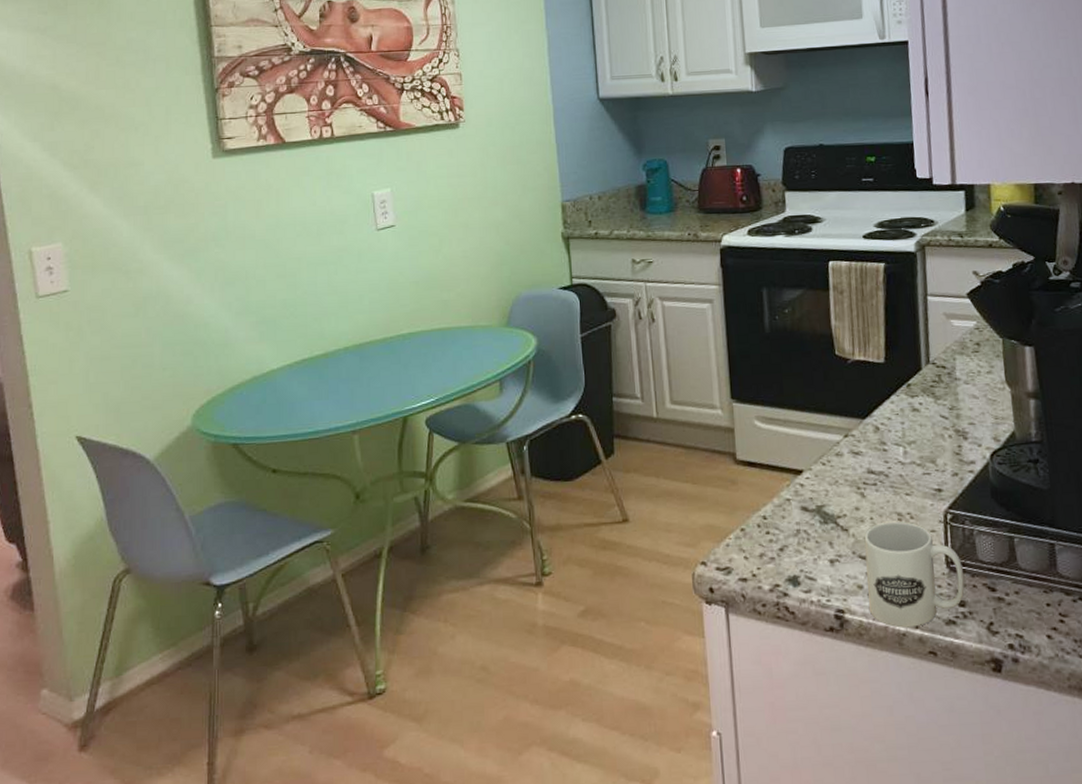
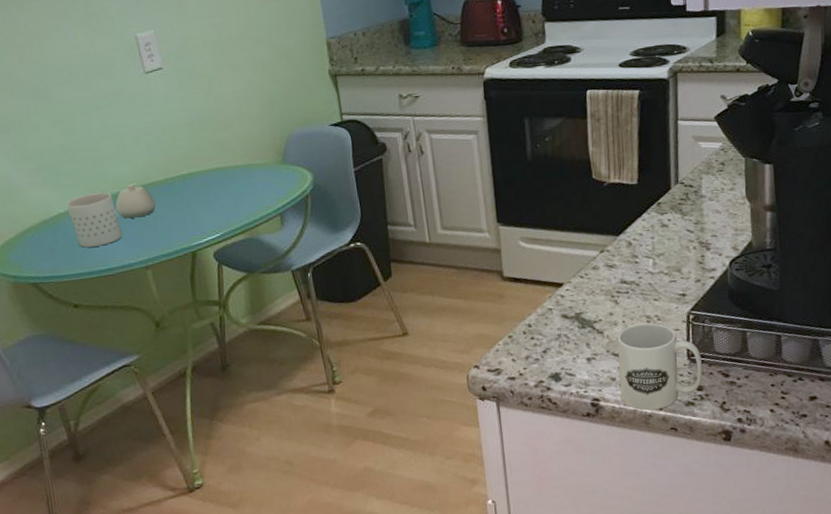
mug: none [280,349,333,408] -> present [66,192,122,248]
sugar bowl: none [330,341,372,379] -> present [115,183,157,219]

